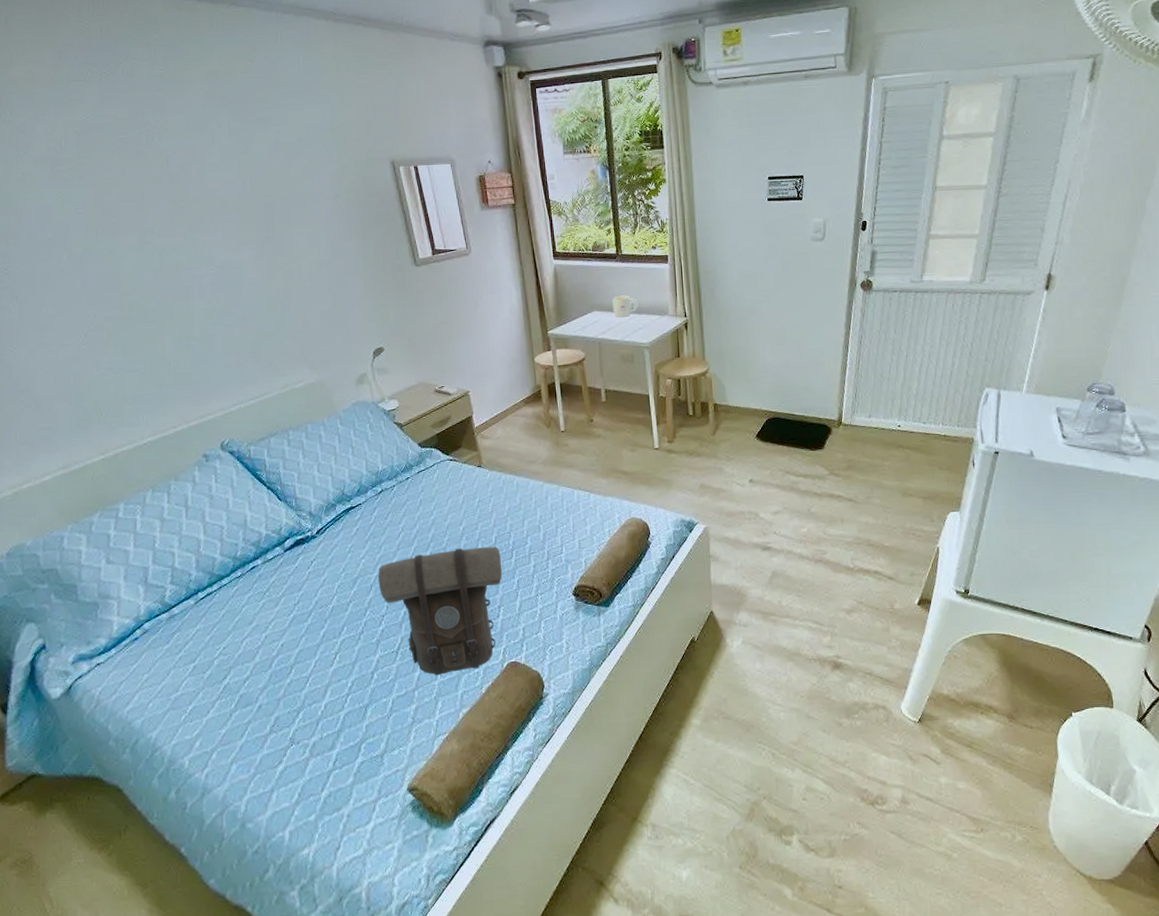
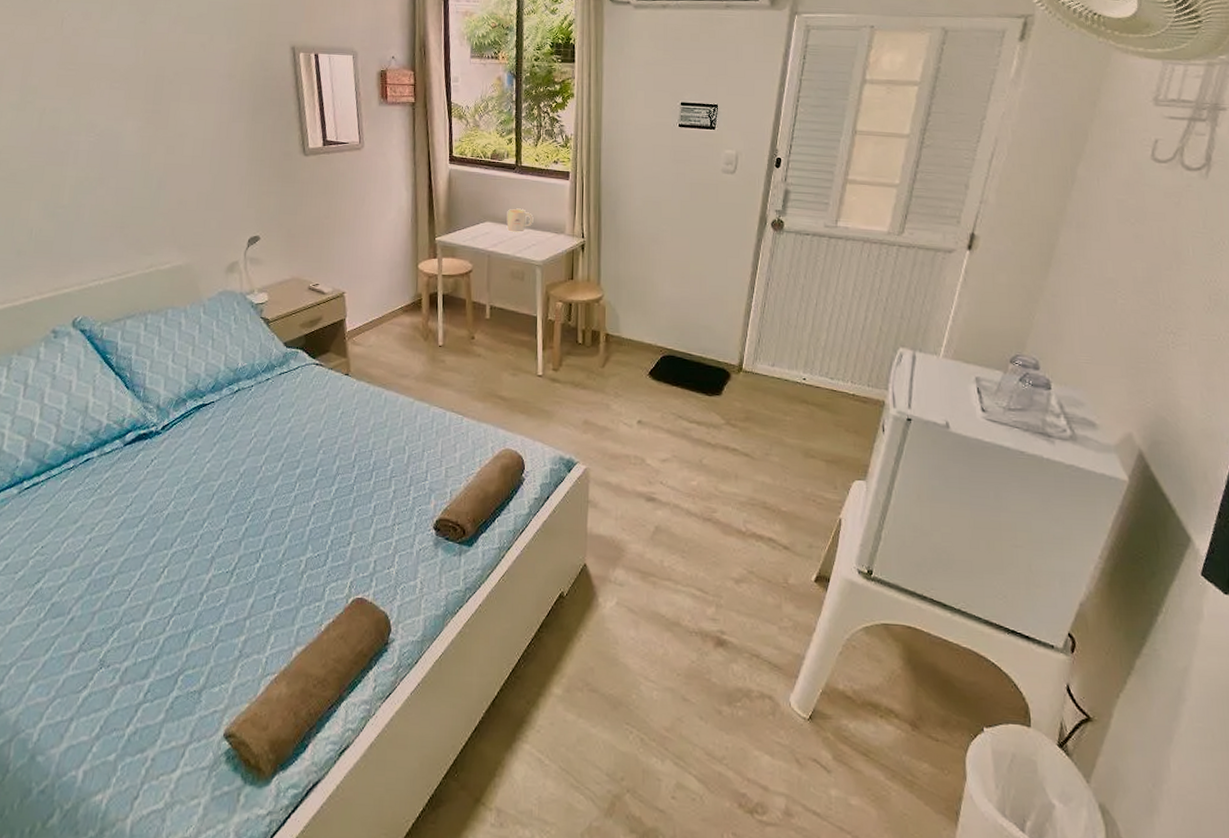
backpack: present [378,547,503,676] -> none [221,462,359,605]

